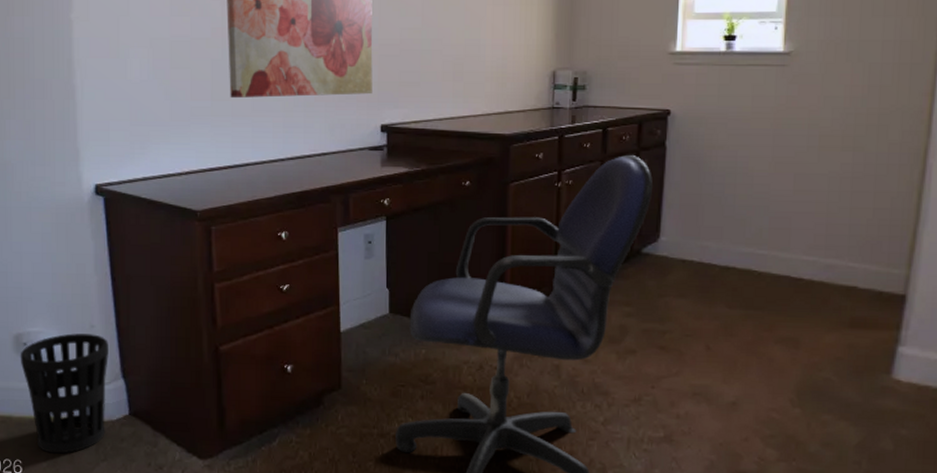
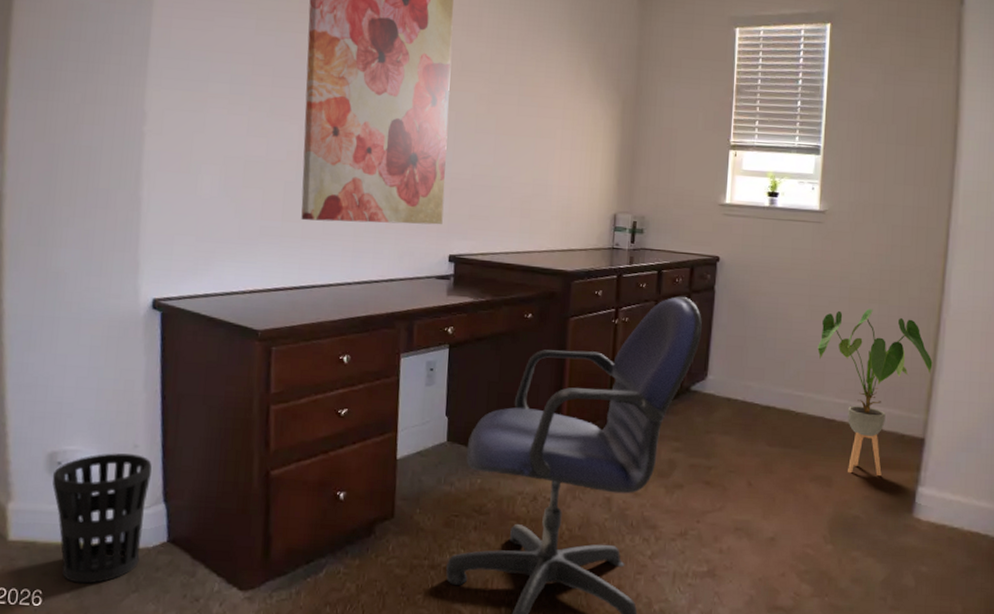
house plant: none [782,157,916,337] -> present [817,308,933,477]

